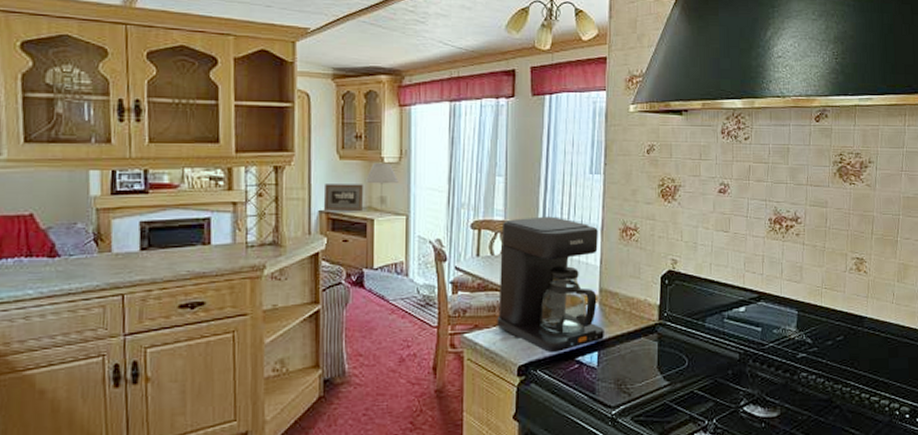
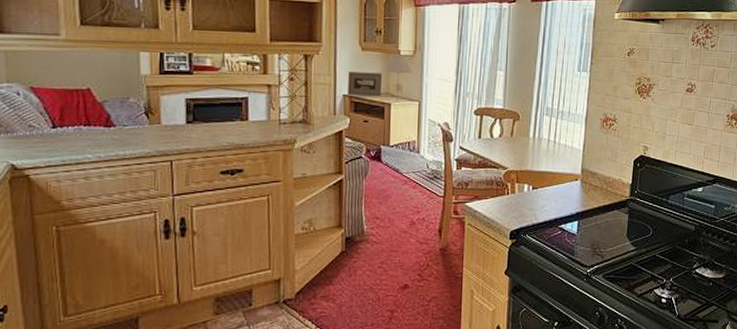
coffee maker: present [497,216,604,353] -> none [494,106,584,221]

